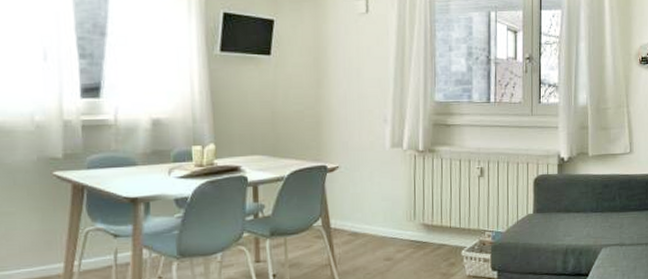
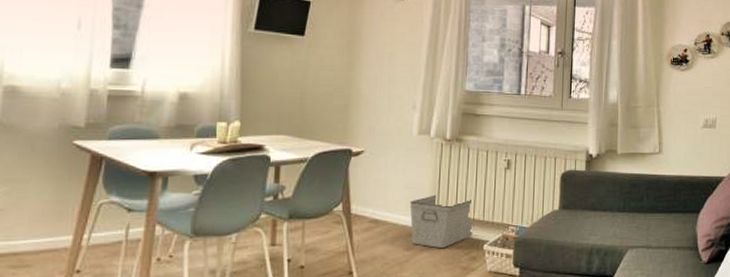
storage bin: none [387,205,452,257] -> present [409,195,476,249]

